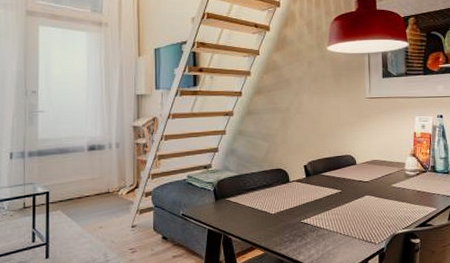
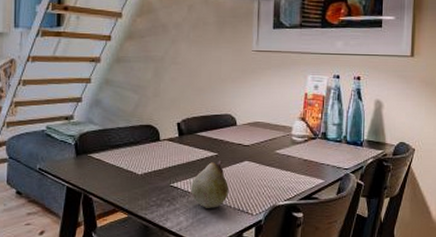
fruit: none [319,196,353,241] -> present [191,160,229,208]

